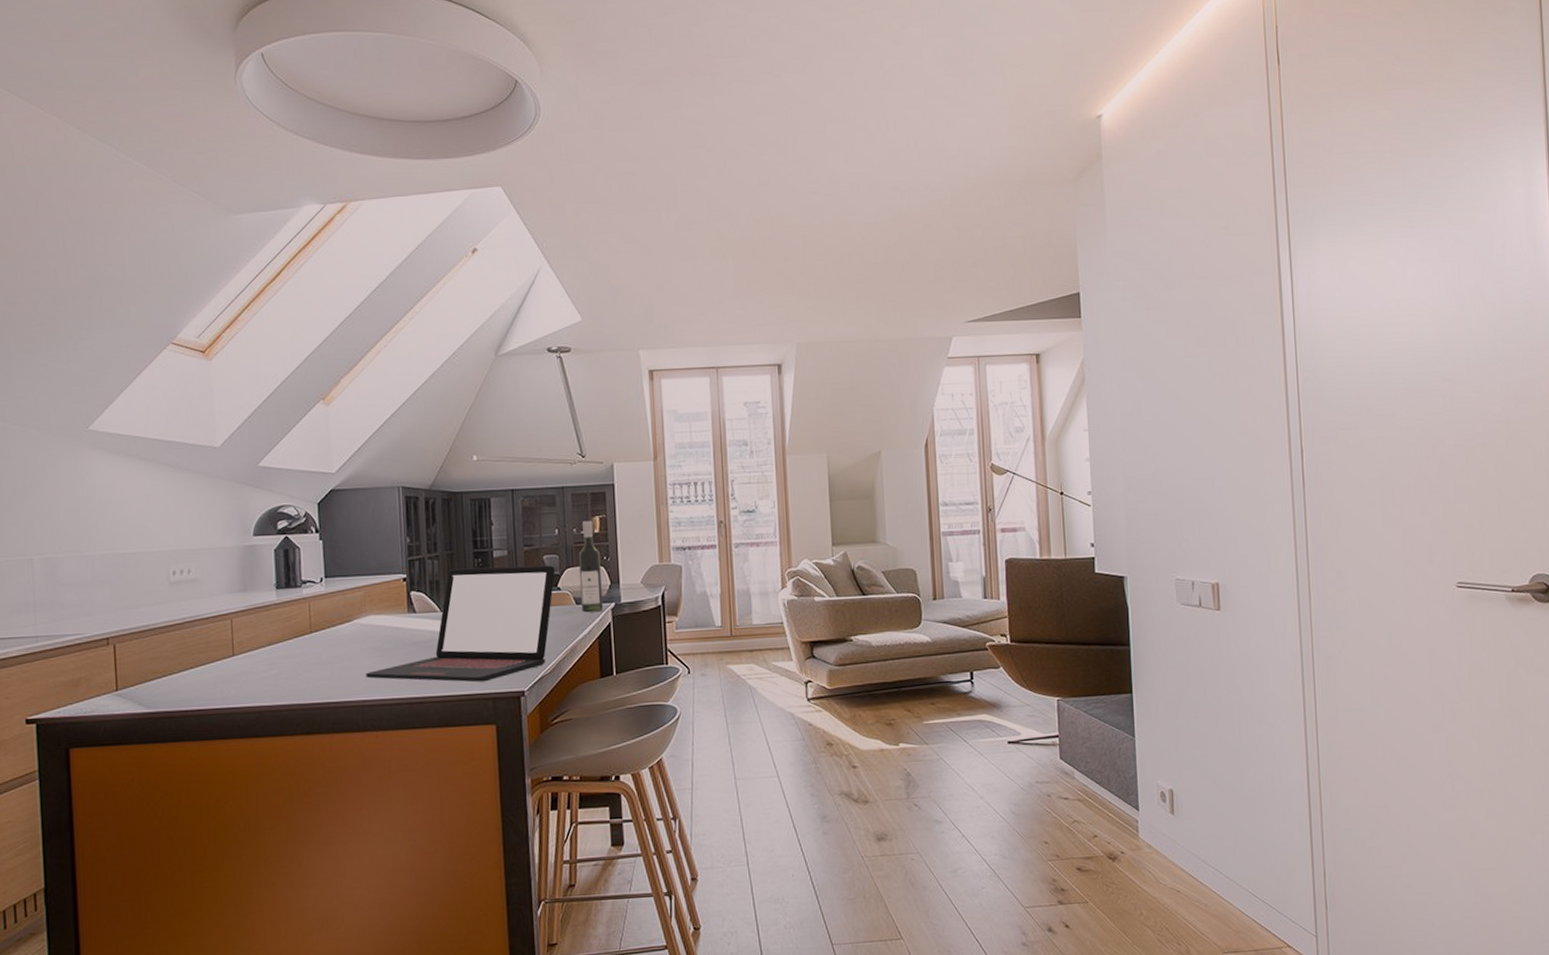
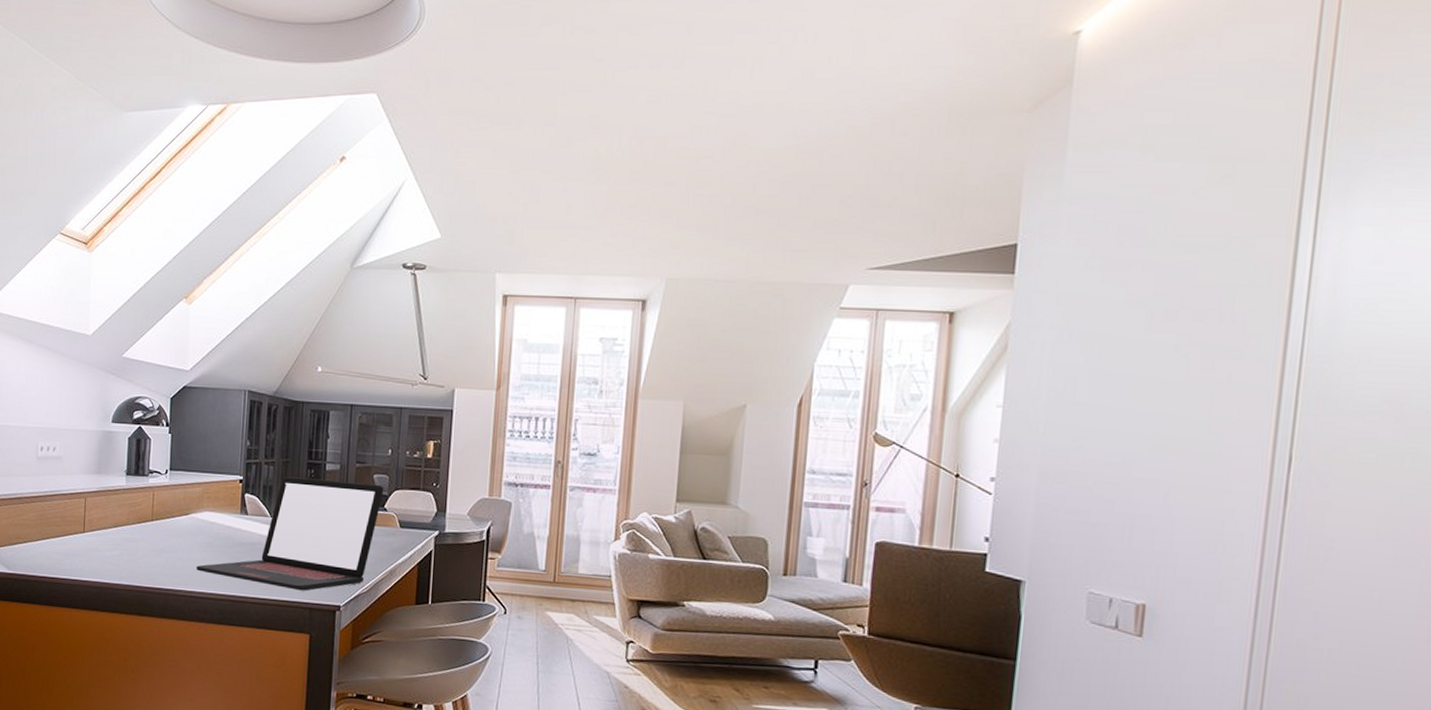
bottle: present [578,520,603,613] -> none [404,444,430,538]

